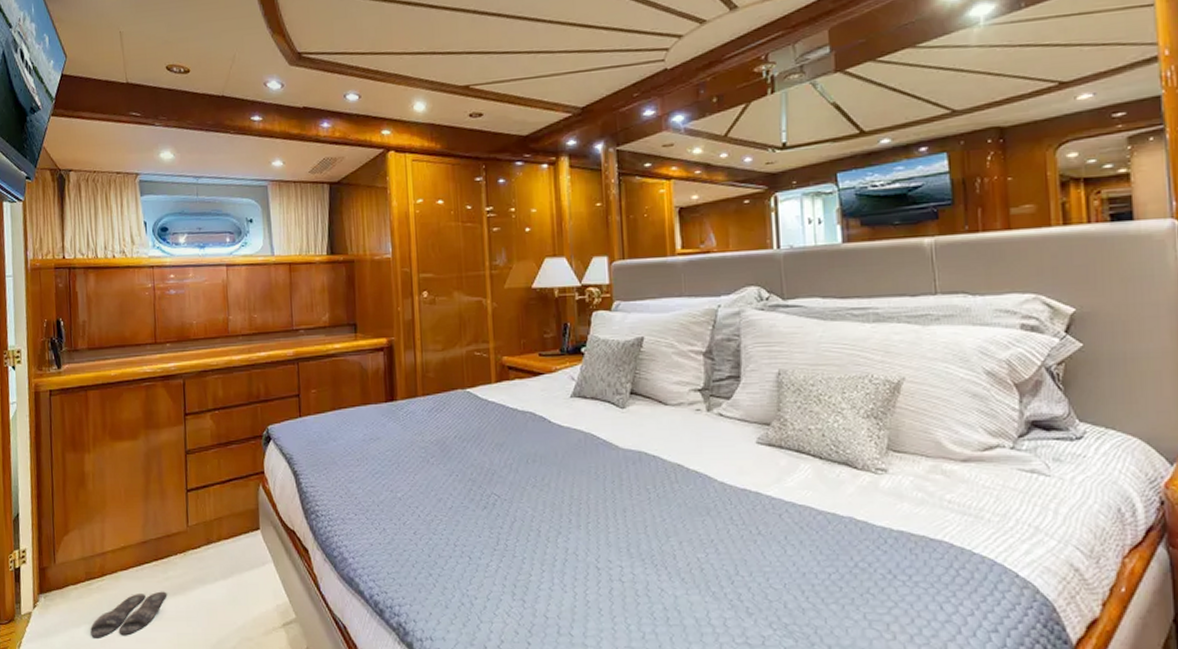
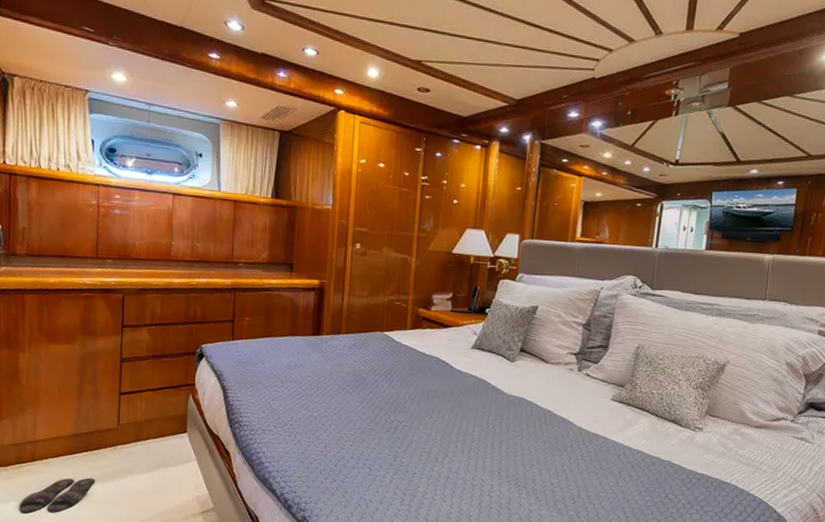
books: none [512,332,542,359] -> present [428,291,453,312]

